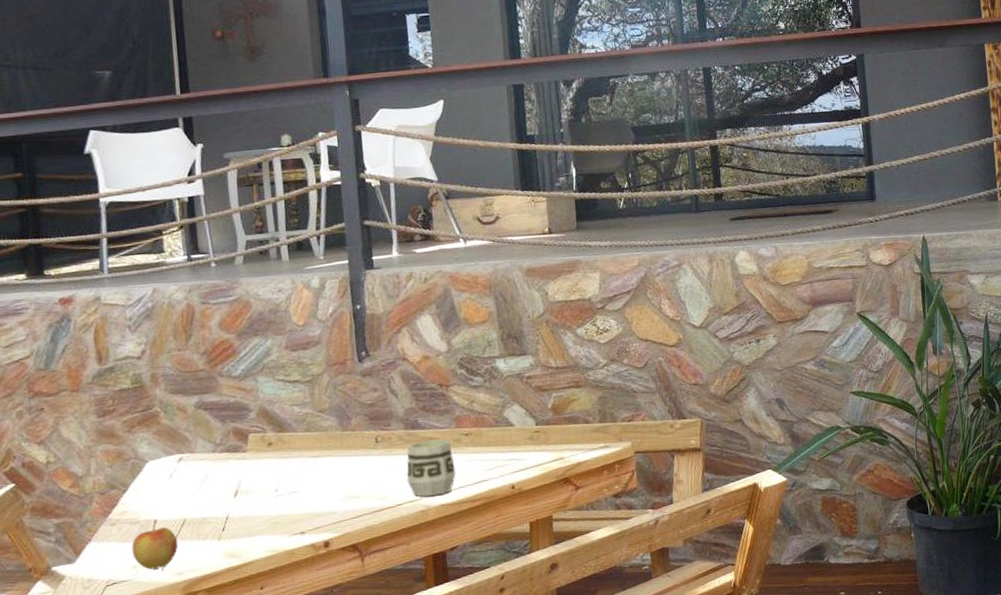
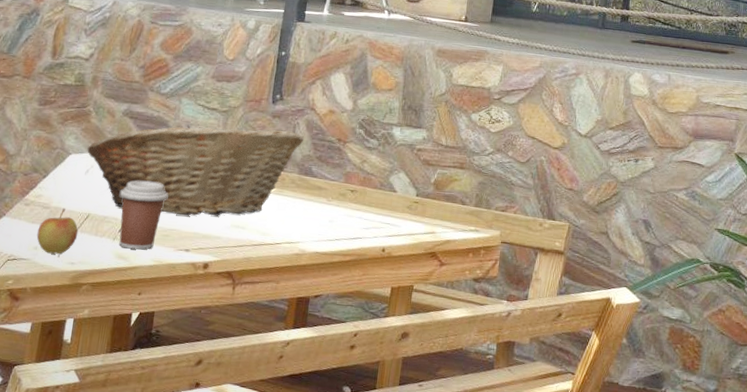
fruit basket: none [165,386,403,505] -> present [87,125,304,216]
coffee cup: none [214,470,268,546] -> present [119,180,169,250]
cup: present [407,439,456,497] -> none [290,188,336,243]

